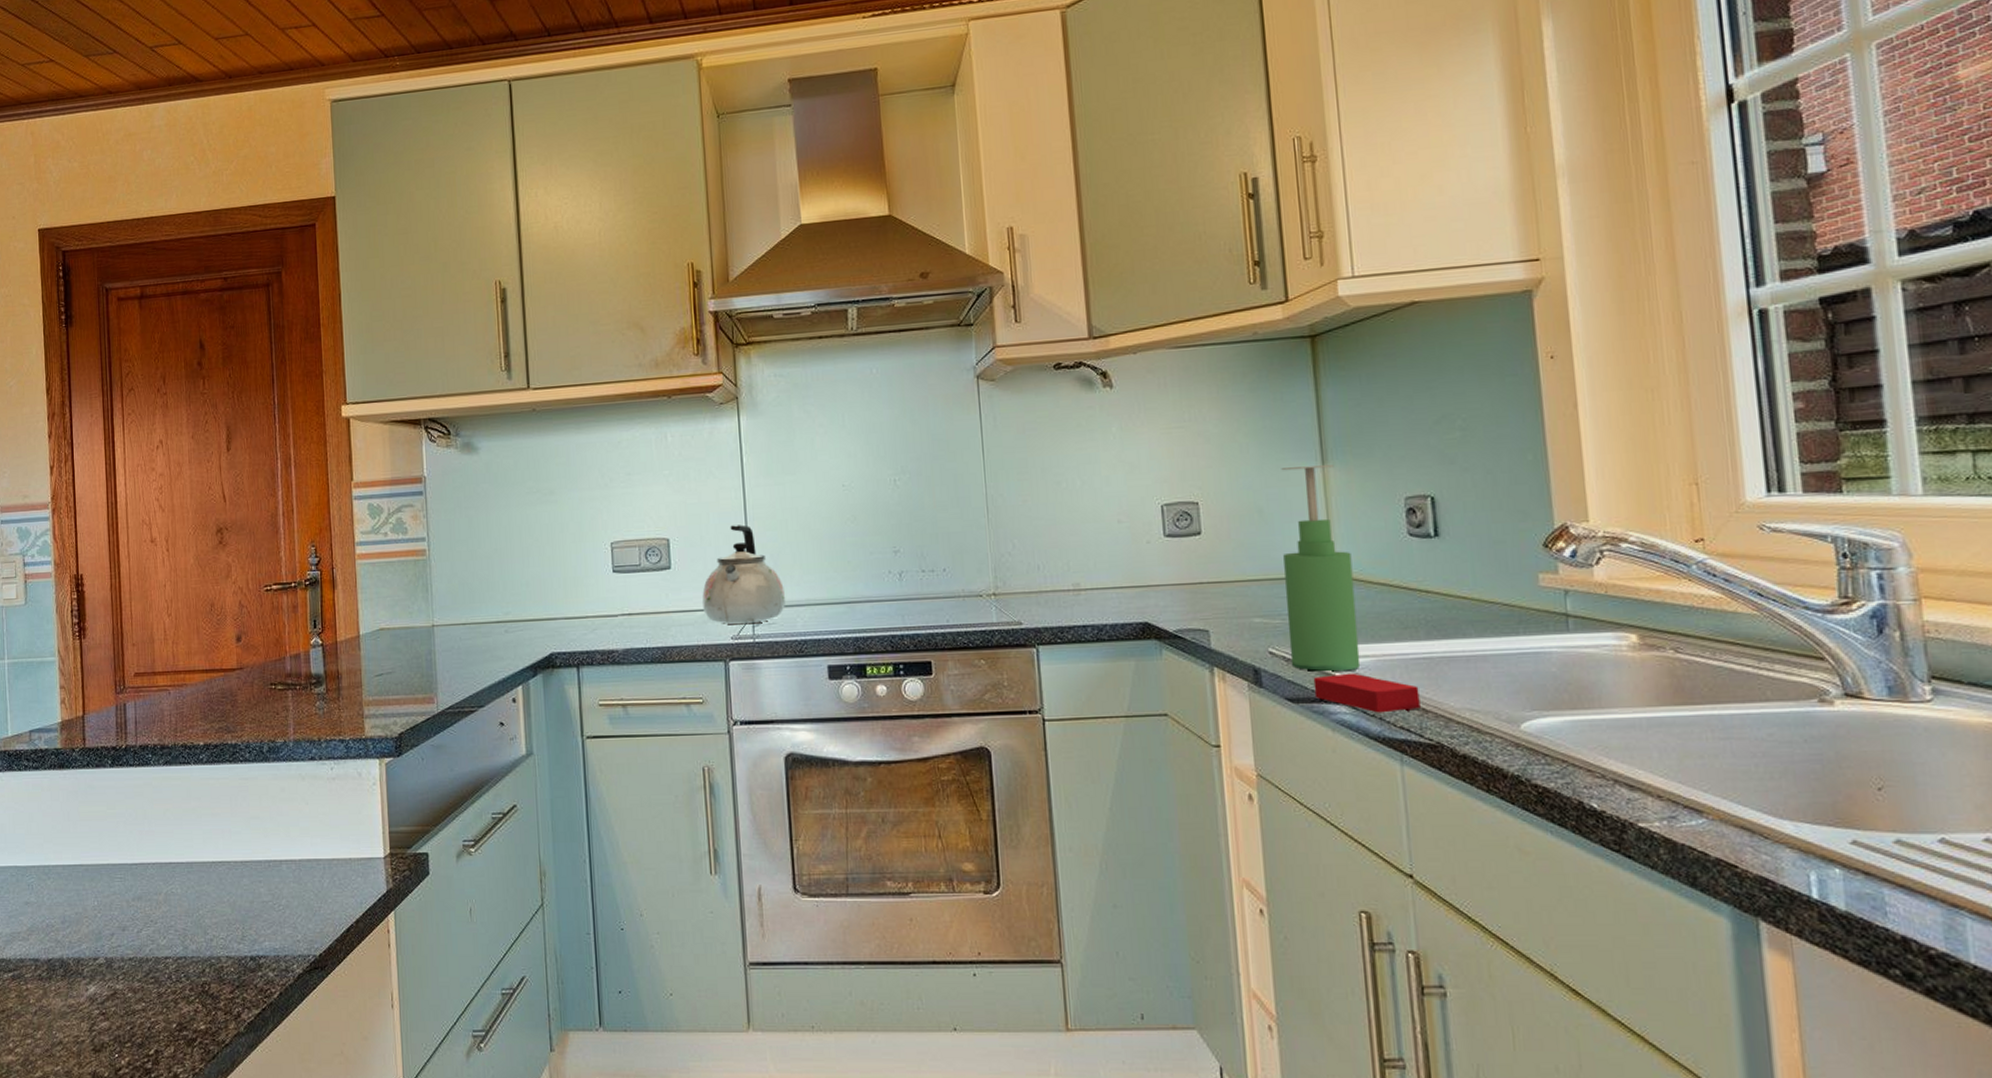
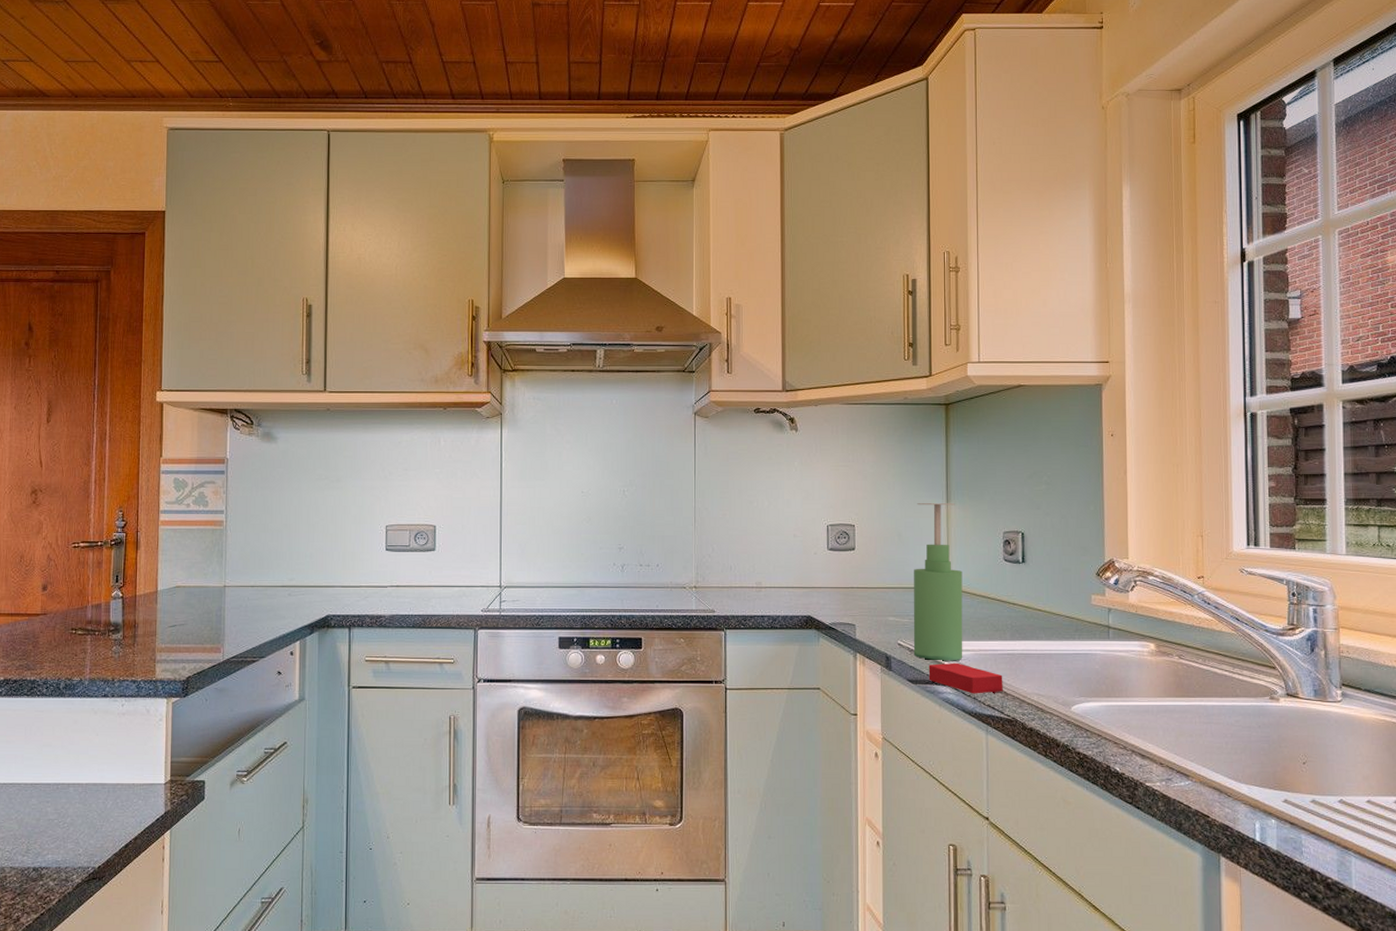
kettle: present [701,525,786,625] -> none [459,518,529,600]

